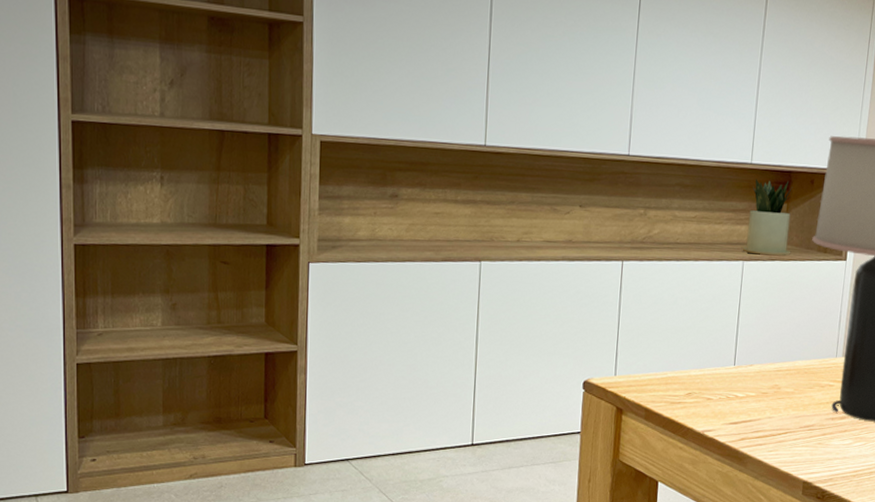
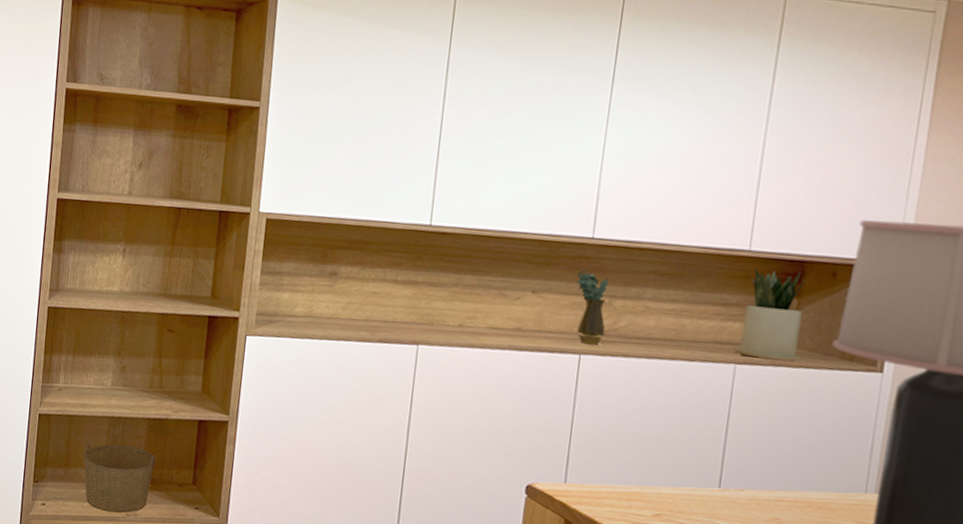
basket: none [136,387,222,459] -> present [83,443,157,514]
vase: none [616,182,643,252] -> present [576,267,609,346]

